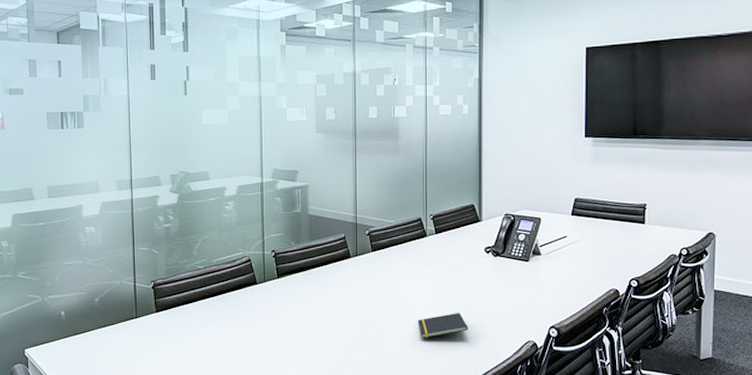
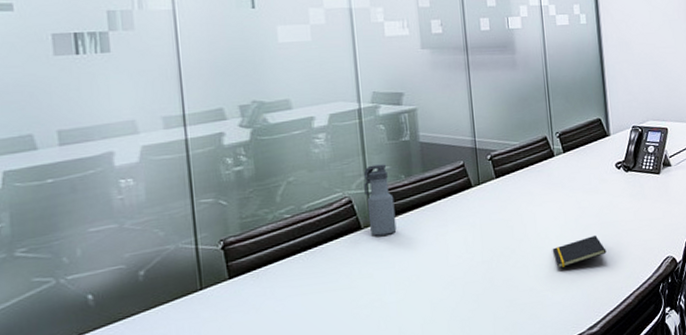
water bottle: none [261,231,285,291] -> present [364,164,397,236]

